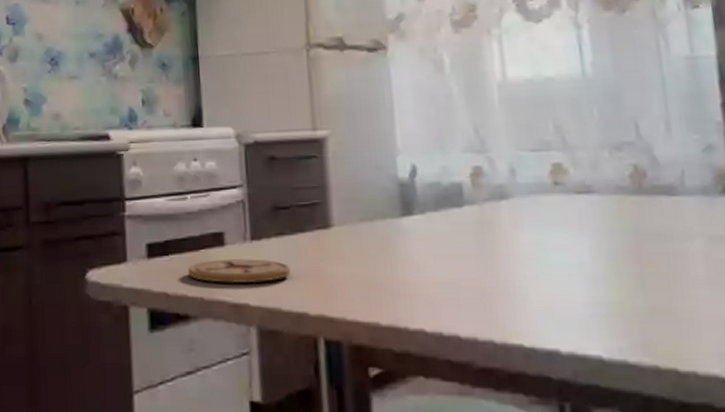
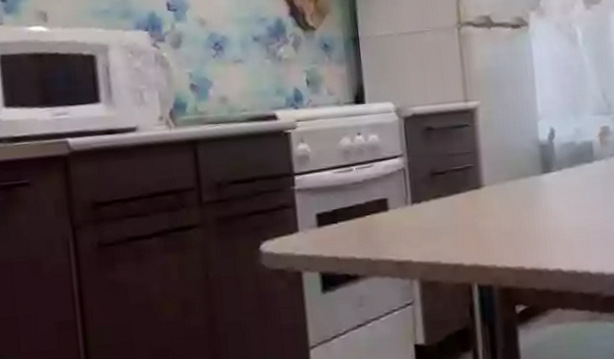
coaster: present [187,259,291,284] -> none [355,220,448,245]

